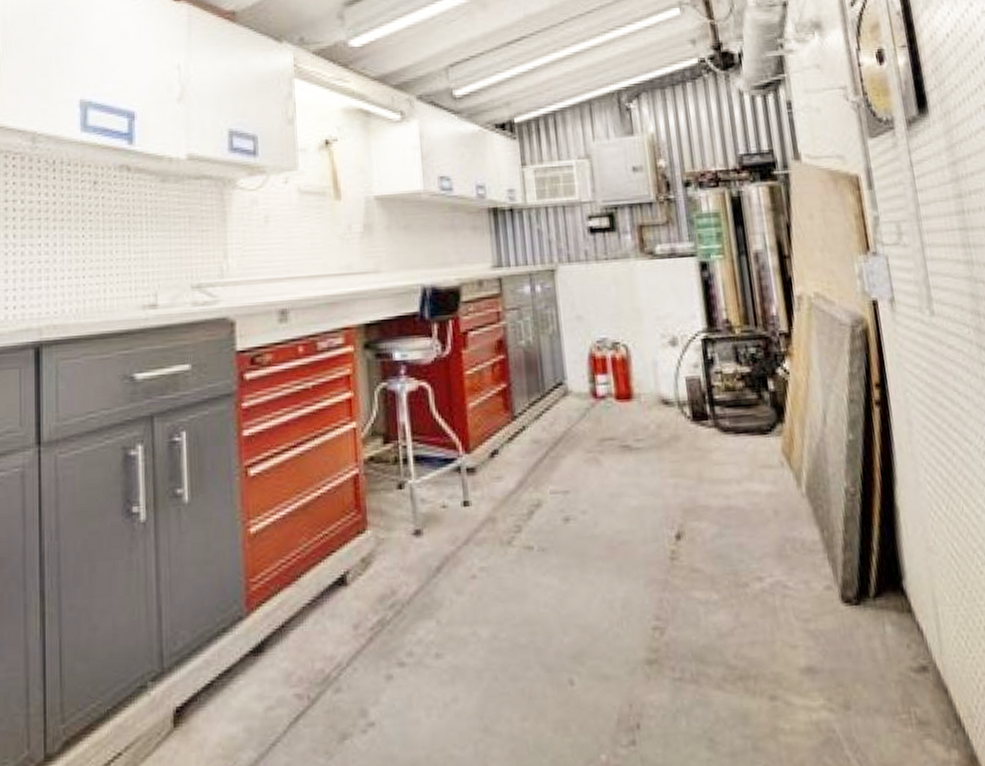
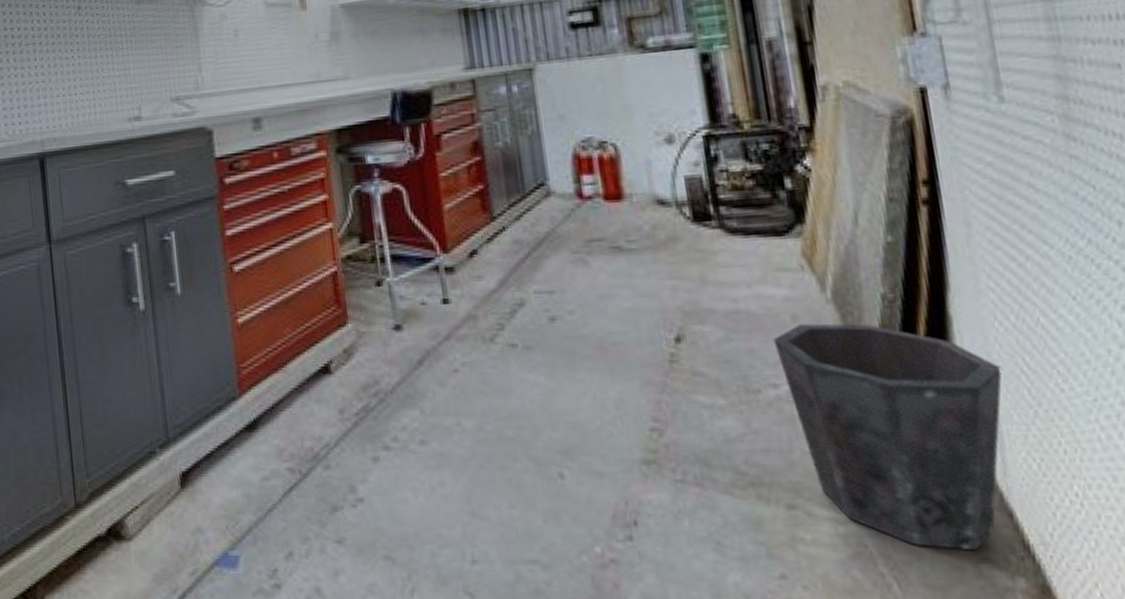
waste bin: none [758,516,937,728] -> present [773,323,1002,551]

